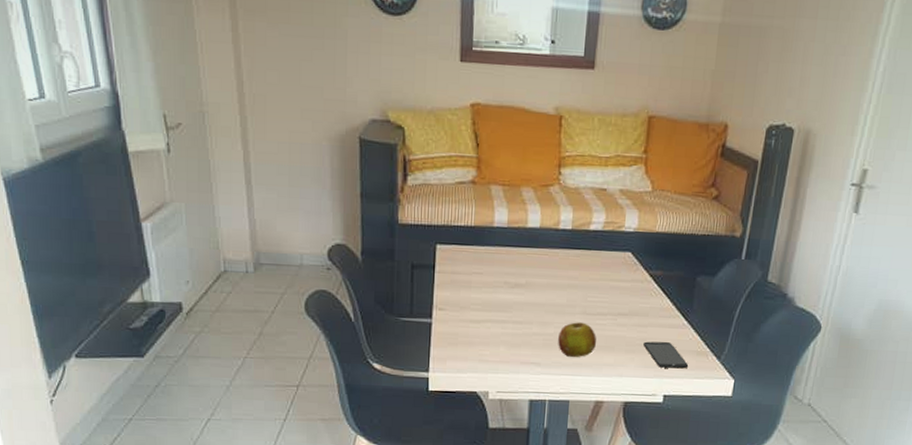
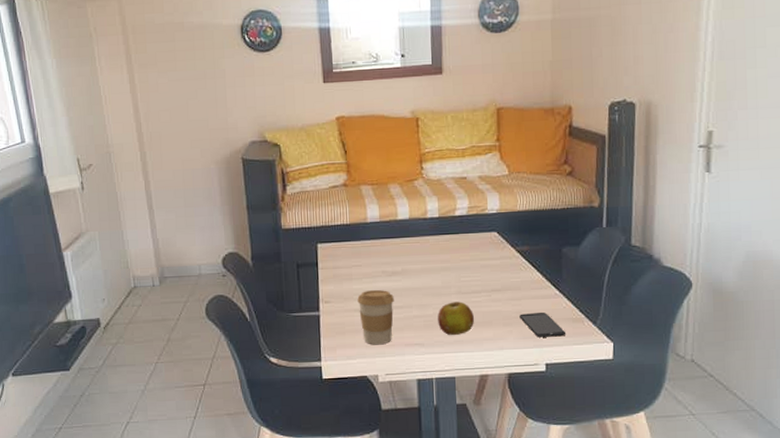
coffee cup: none [474,301,514,360] -> present [357,290,394,345]

